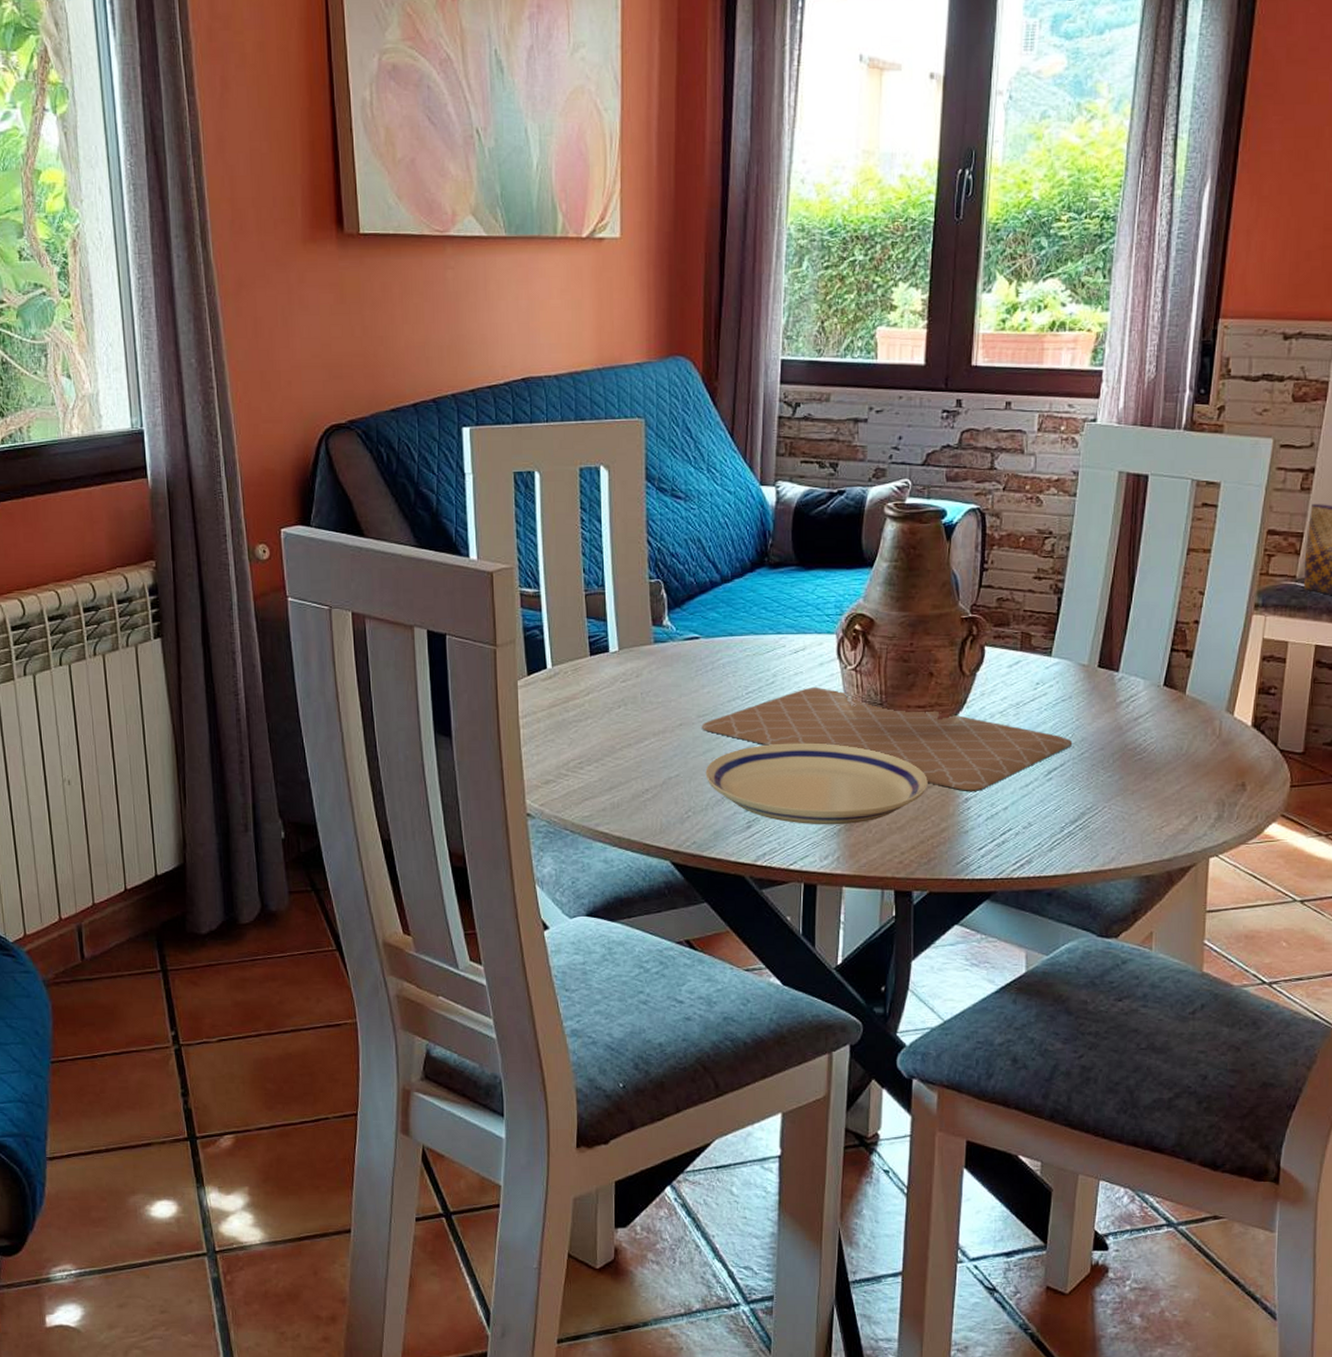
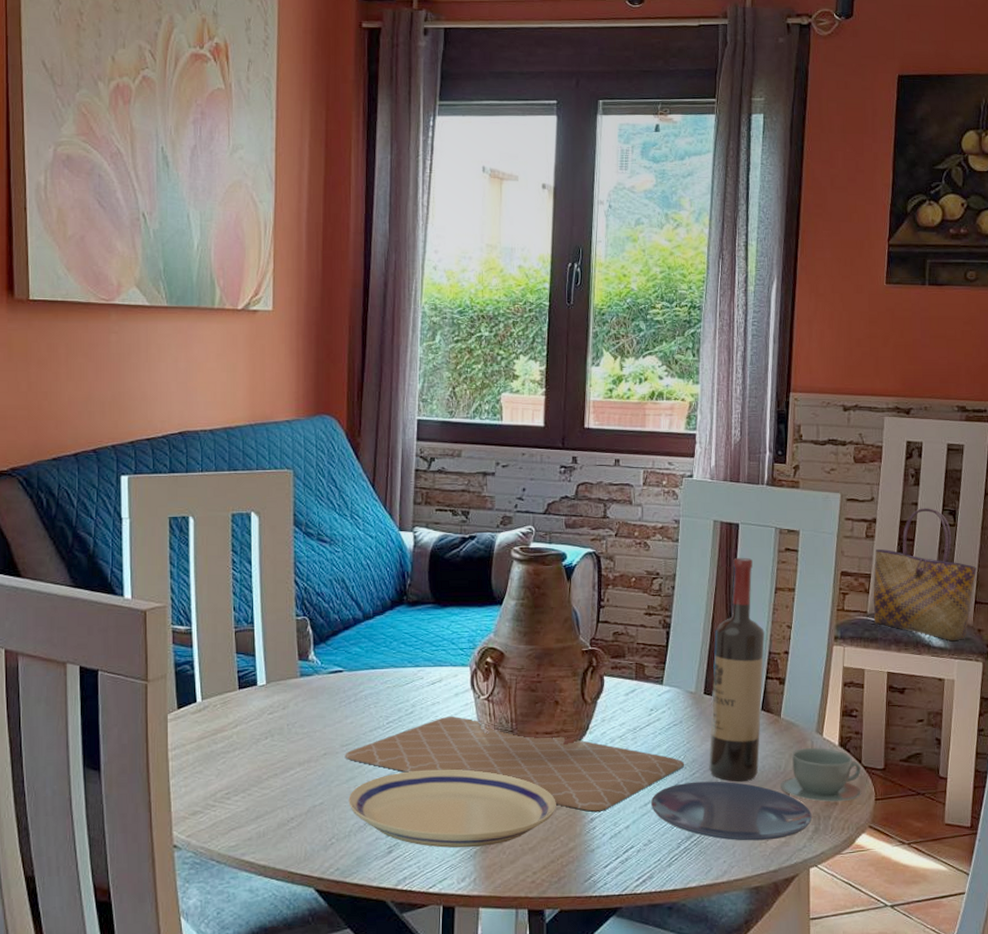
plate: none [1032,762,1215,827] -> present [650,781,812,841]
wine bottle: none [1100,513,1172,763] -> present [709,557,765,781]
teacup: none [1180,728,1277,788] -> present [779,748,861,802]

